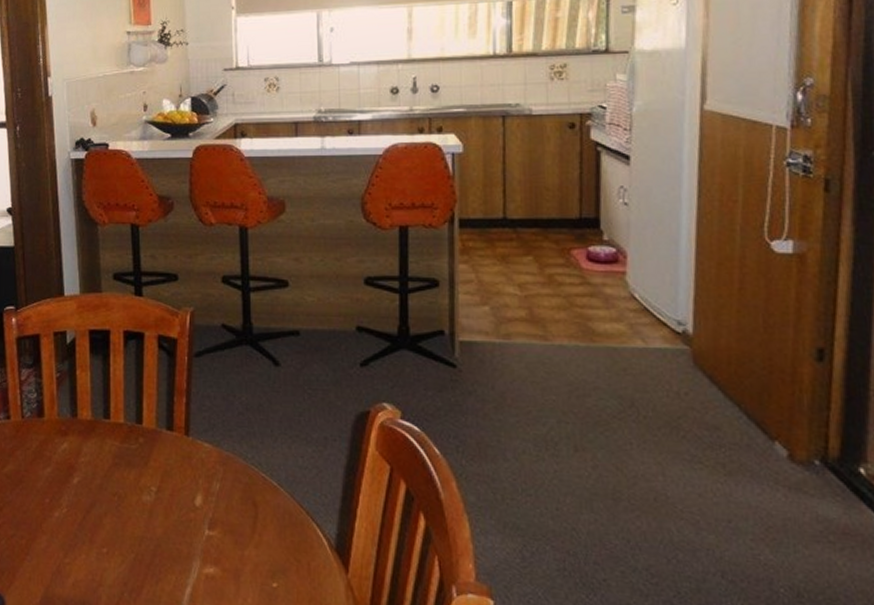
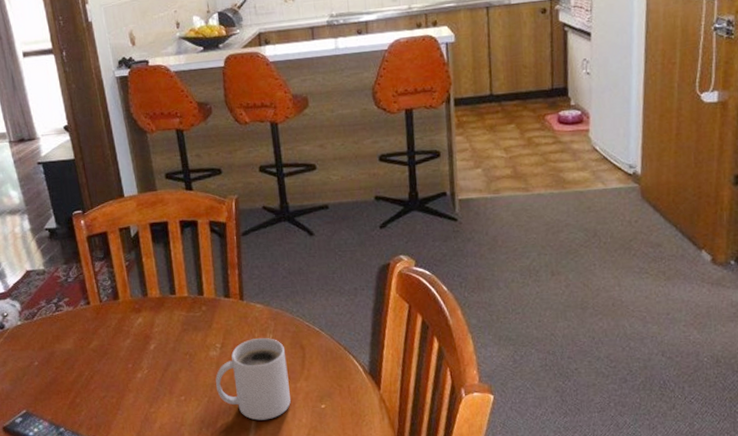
mug: none [146,486,235,593] -> present [215,338,291,420]

